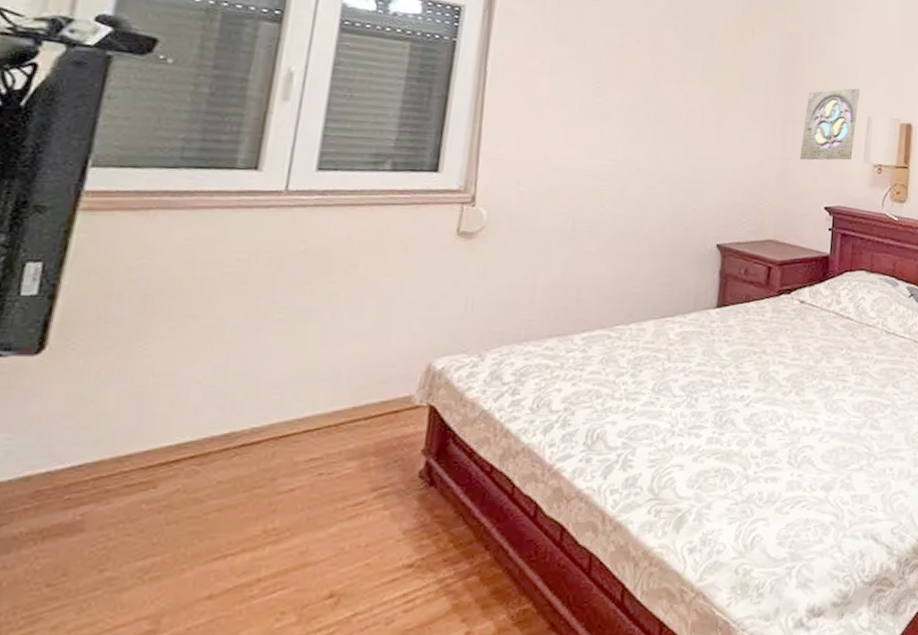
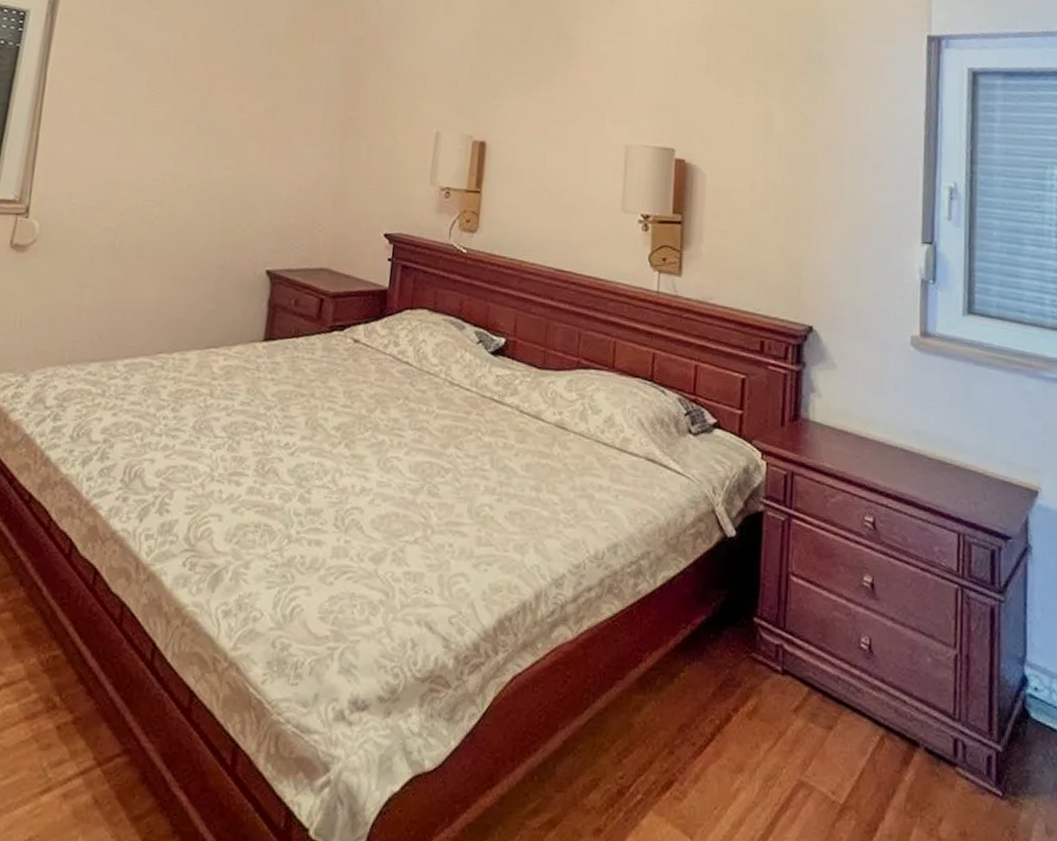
wall ornament: present [799,88,861,160] -> none [358,99,429,182]

